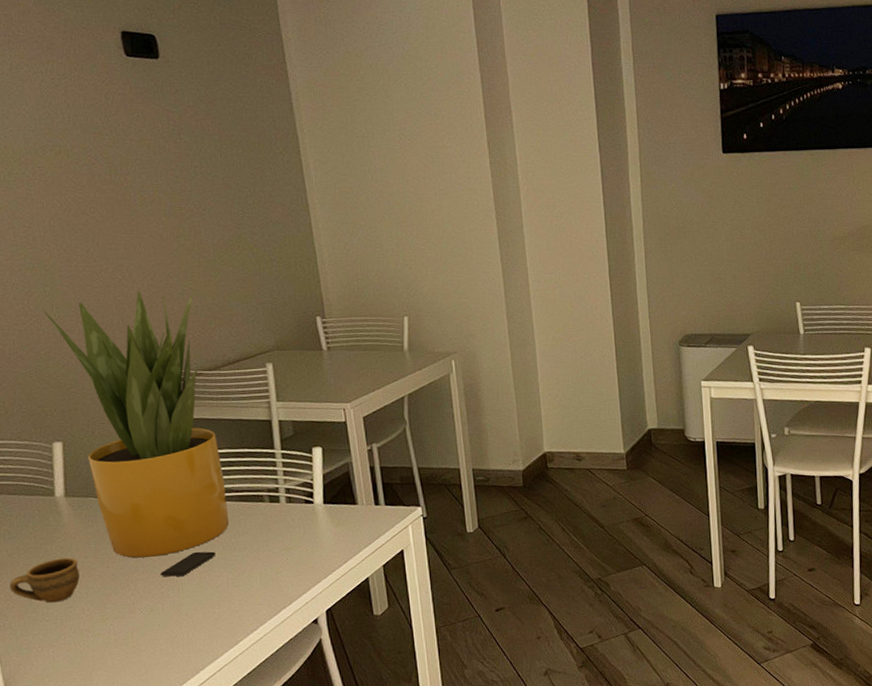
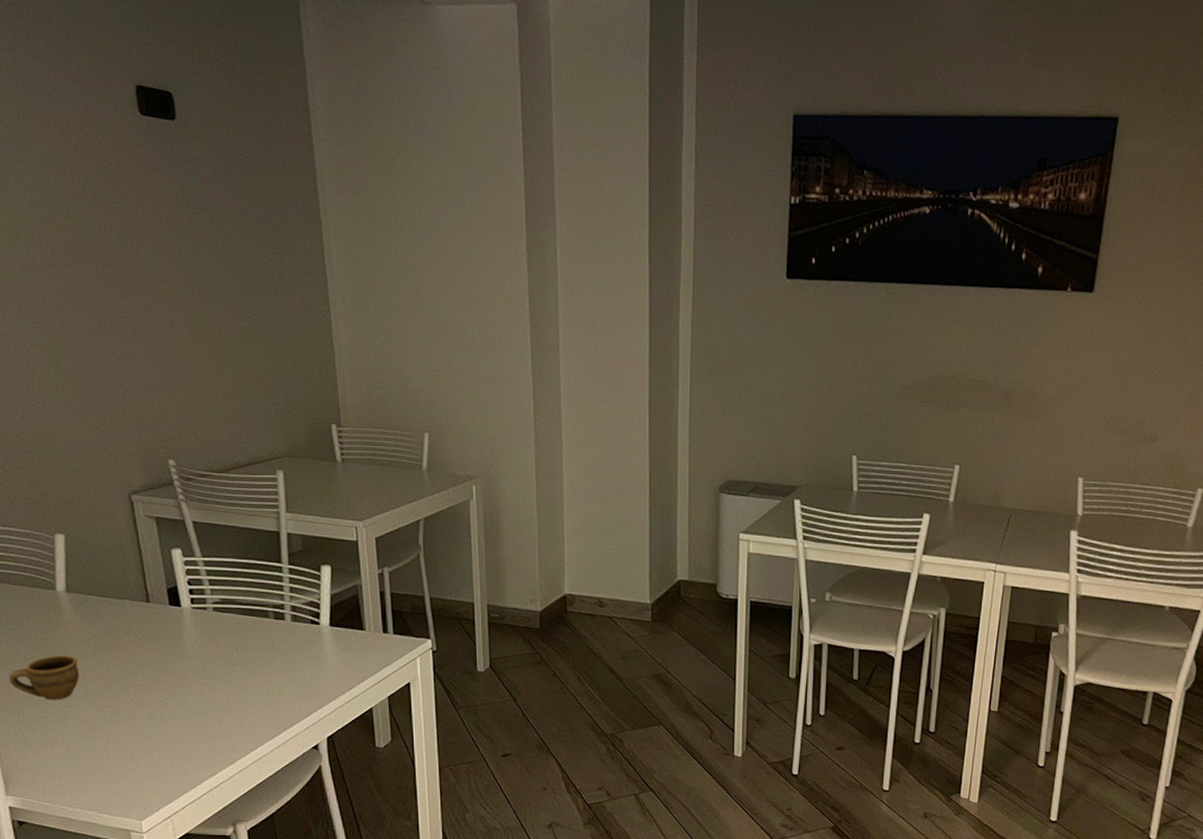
planter: present [43,290,229,558] -> none [47,380,231,663]
mobile phone: present [160,551,216,577] -> none [160,662,217,686]

